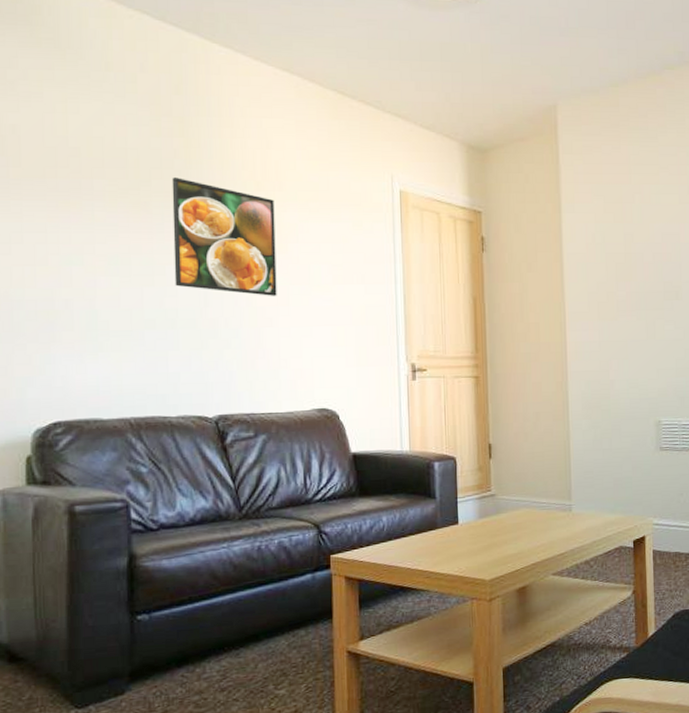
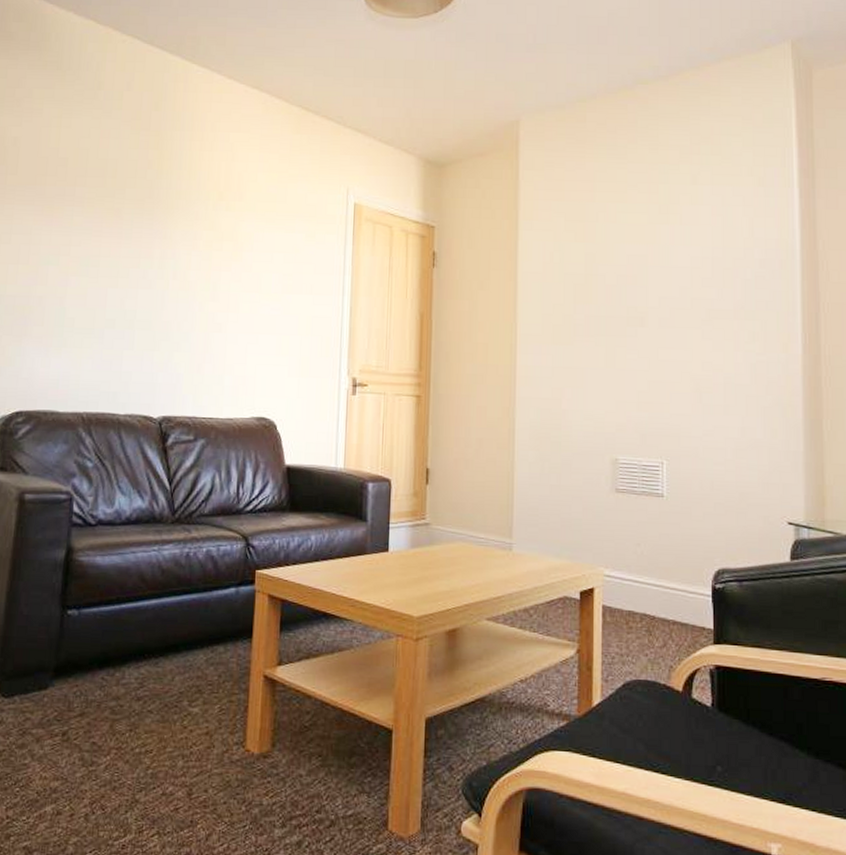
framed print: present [172,177,277,296] -> none [136,187,234,302]

